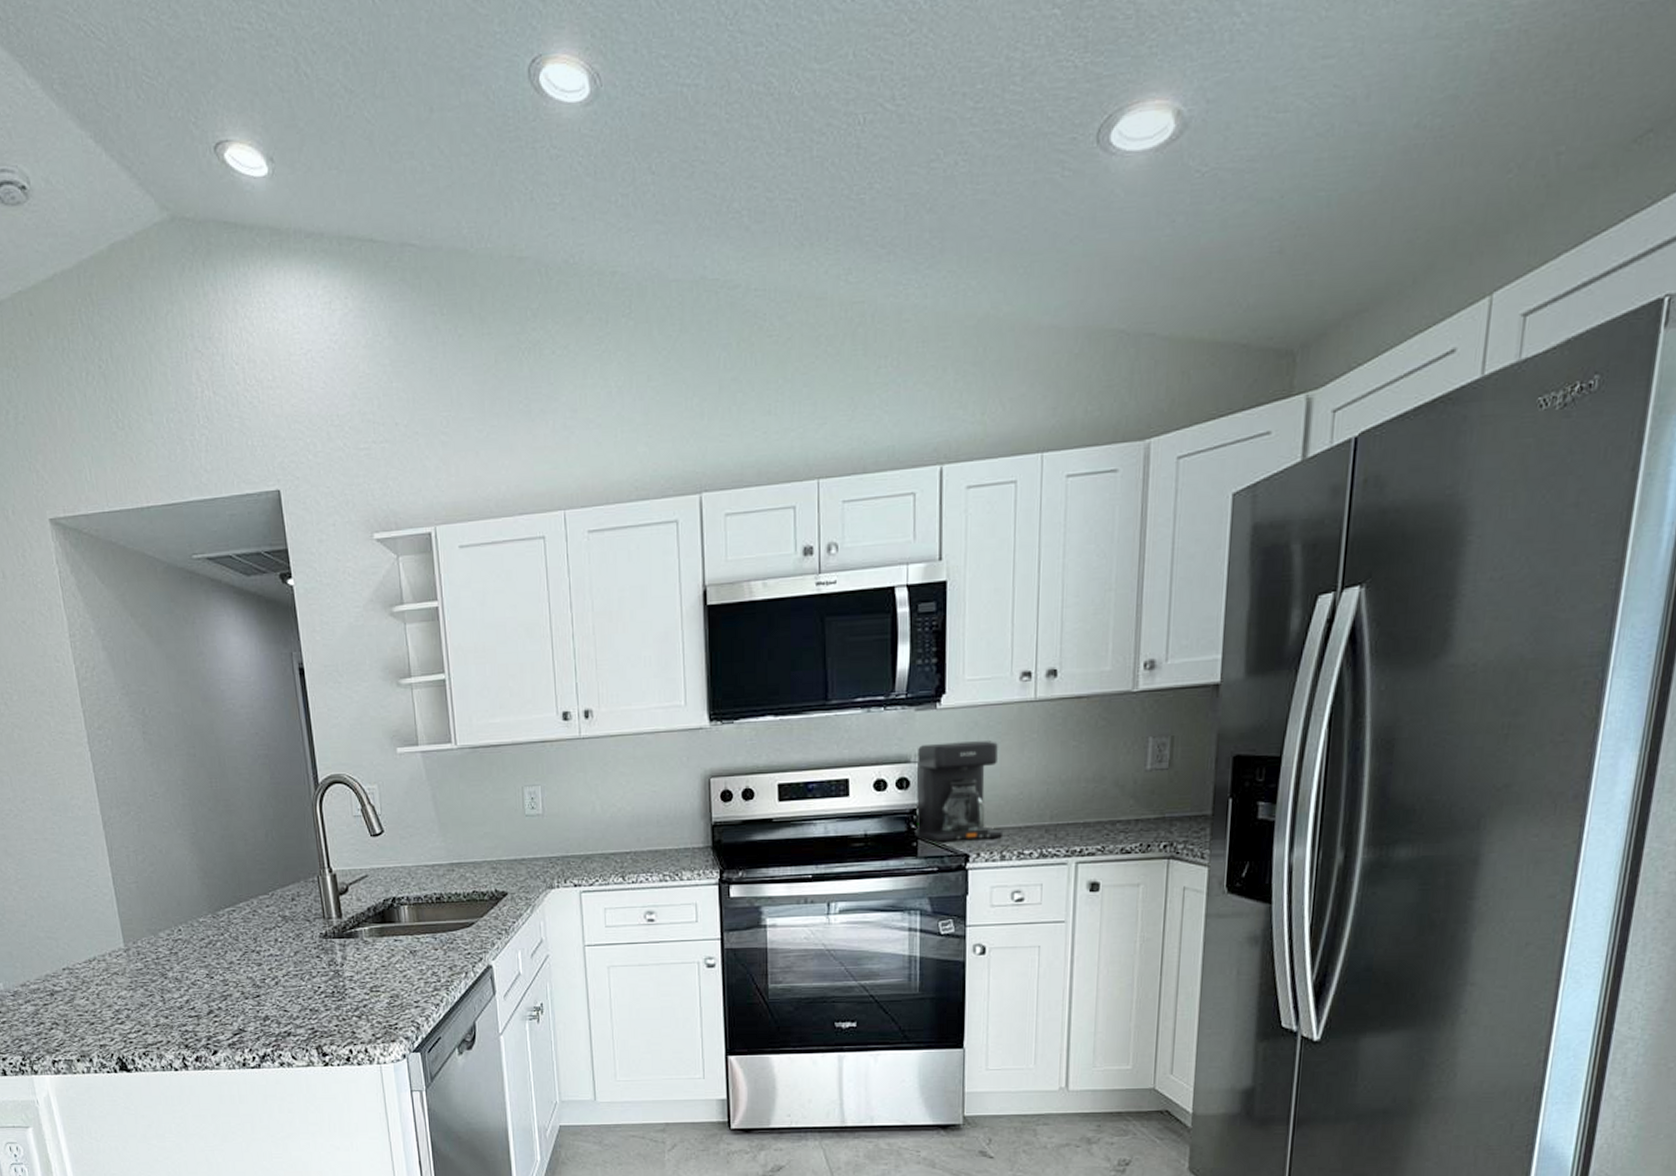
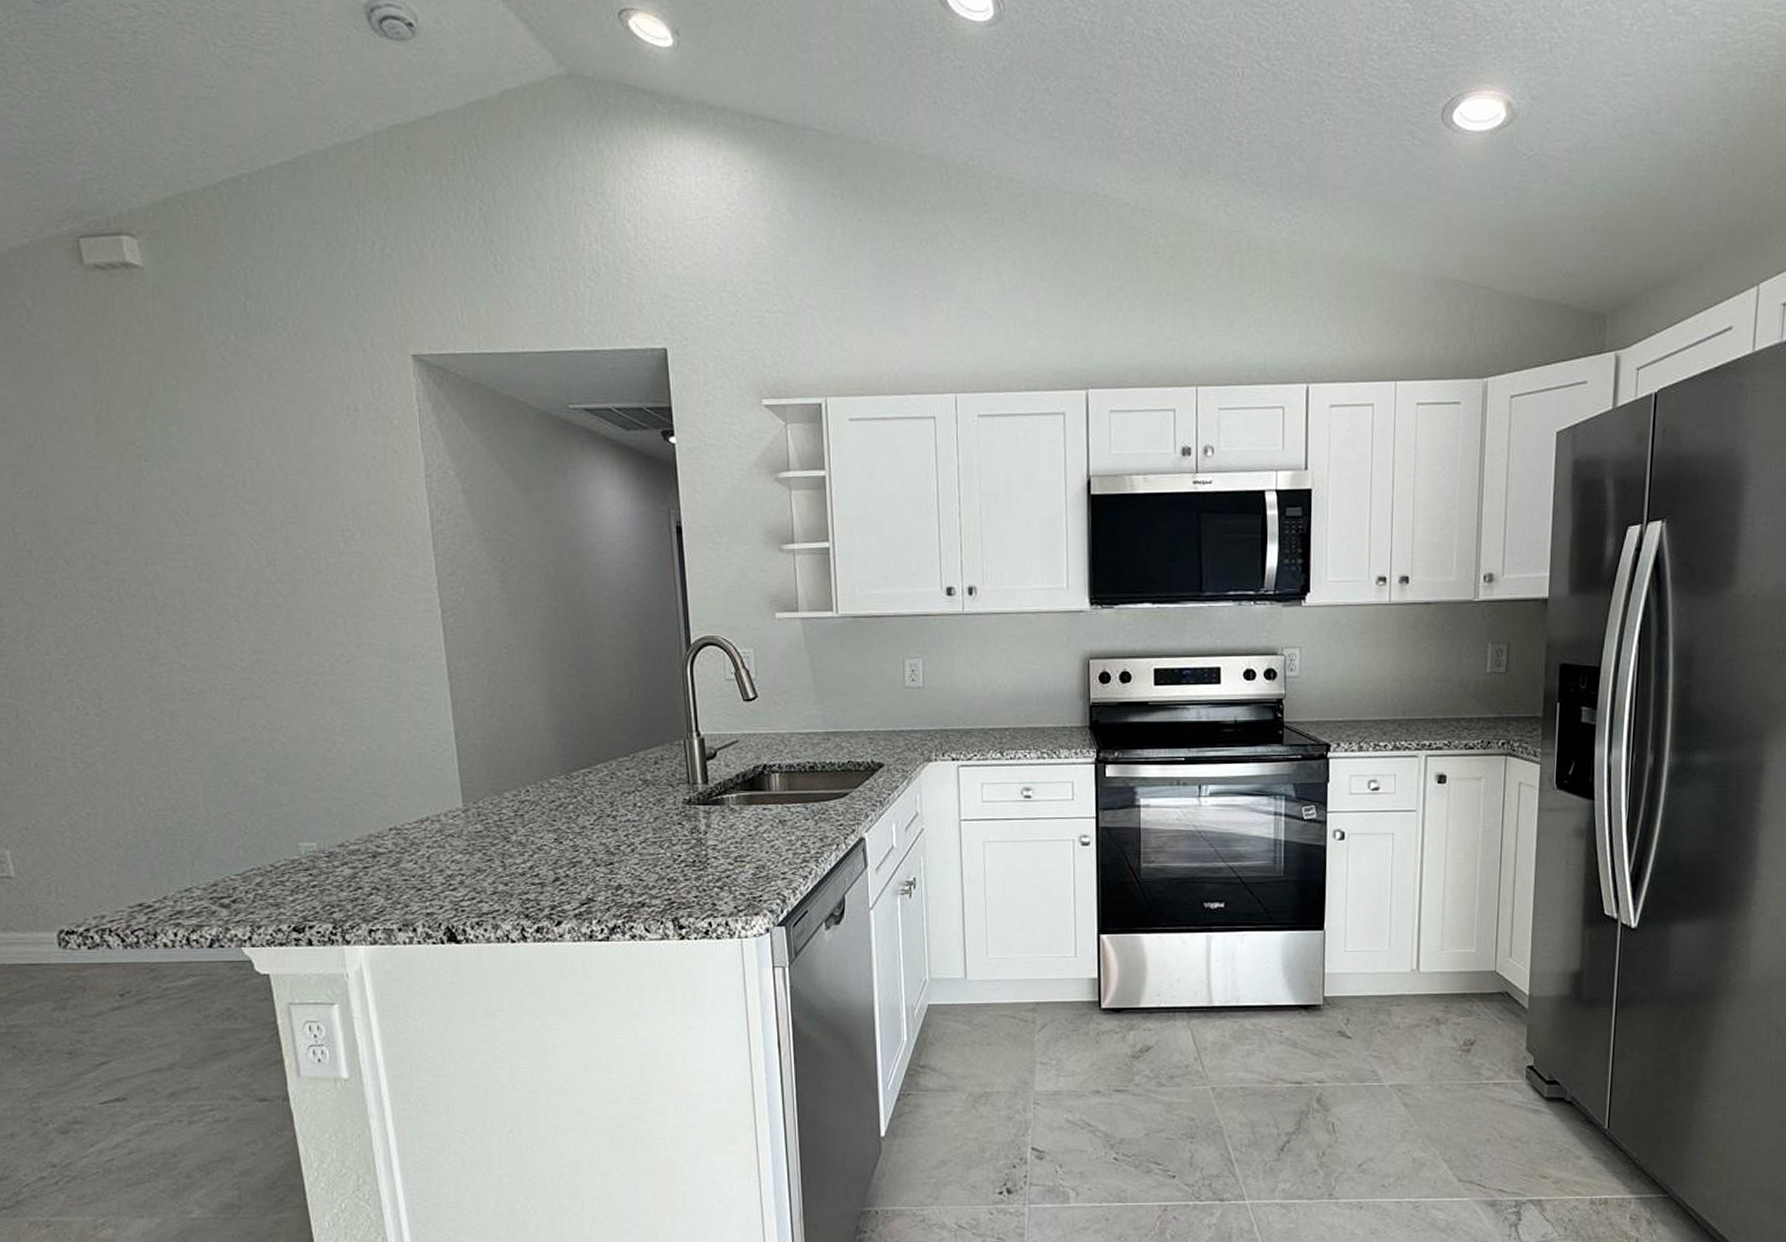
coffee maker: present [915,741,1002,845] -> none [1281,638,1360,734]

